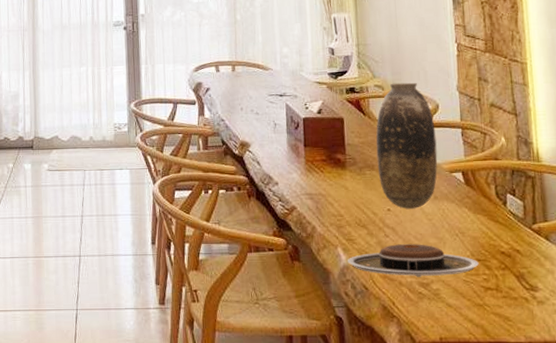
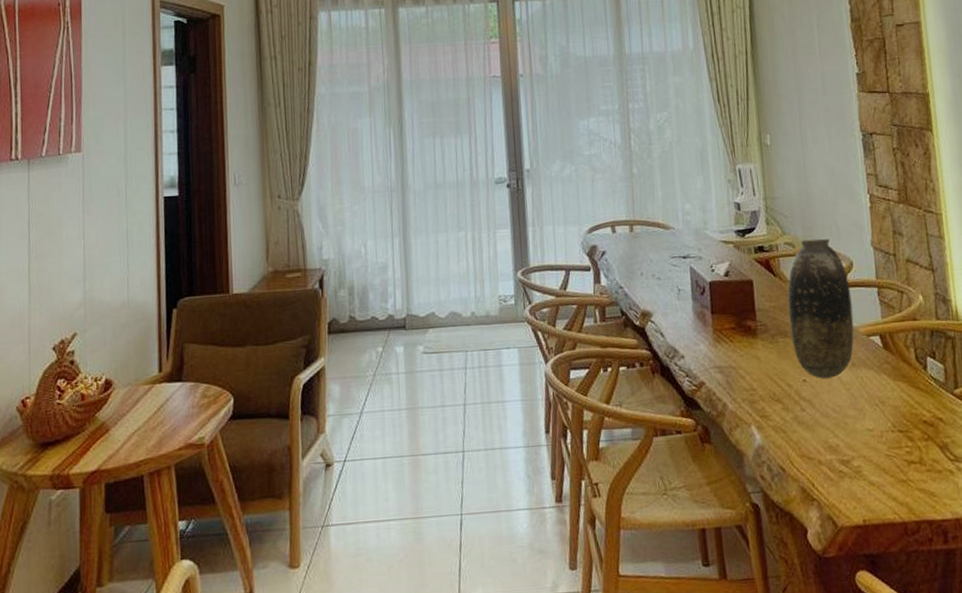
plate: present [348,244,479,277] -> none [762,417,901,454]

